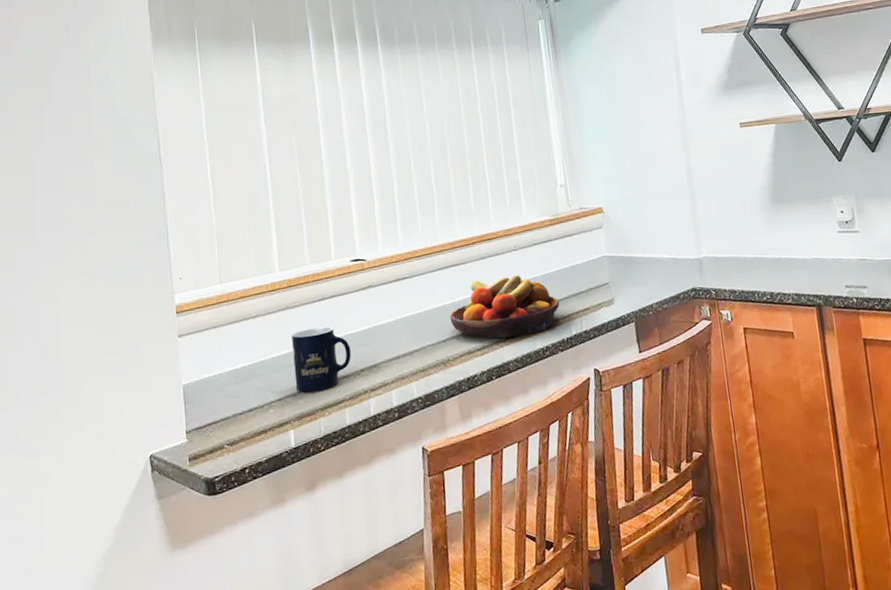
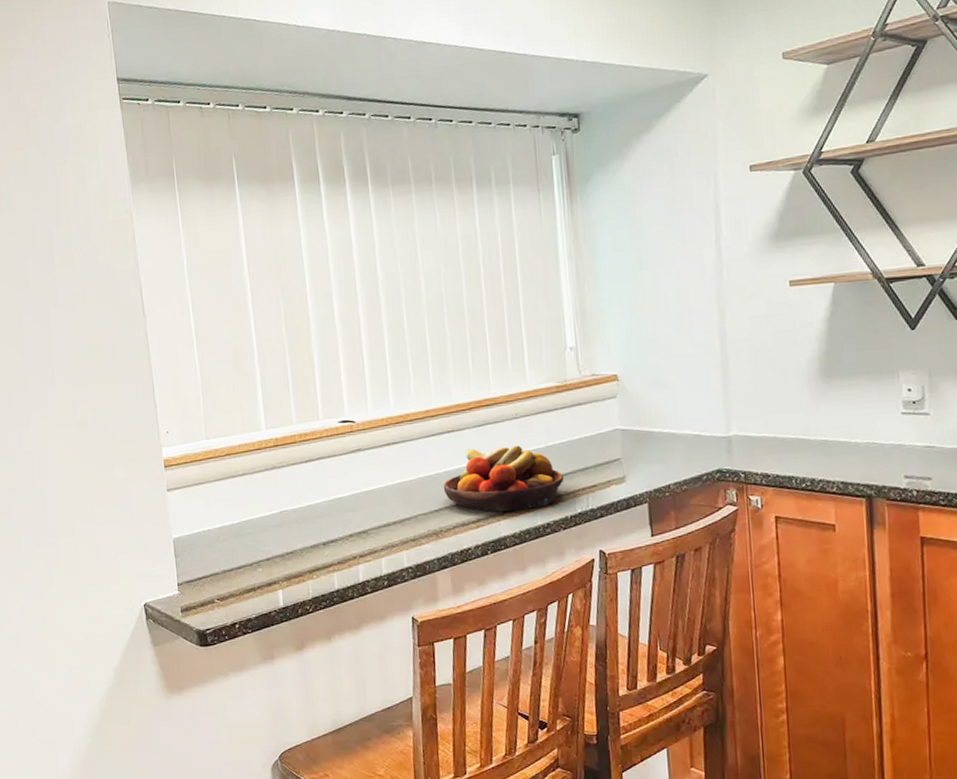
mug: present [291,326,351,393] -> none [278,488,340,554]

